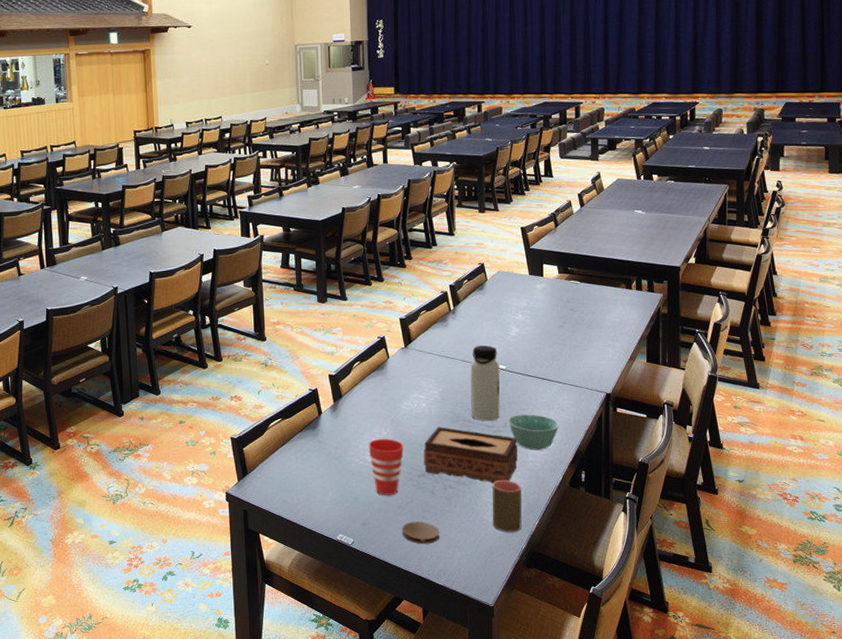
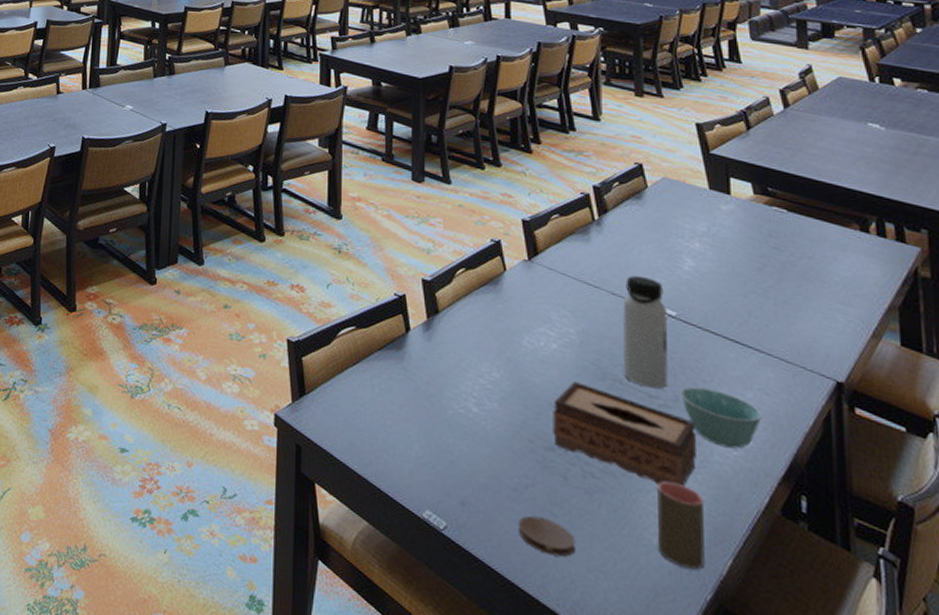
cup: present [368,438,404,496] -> none [473,381,524,469]

